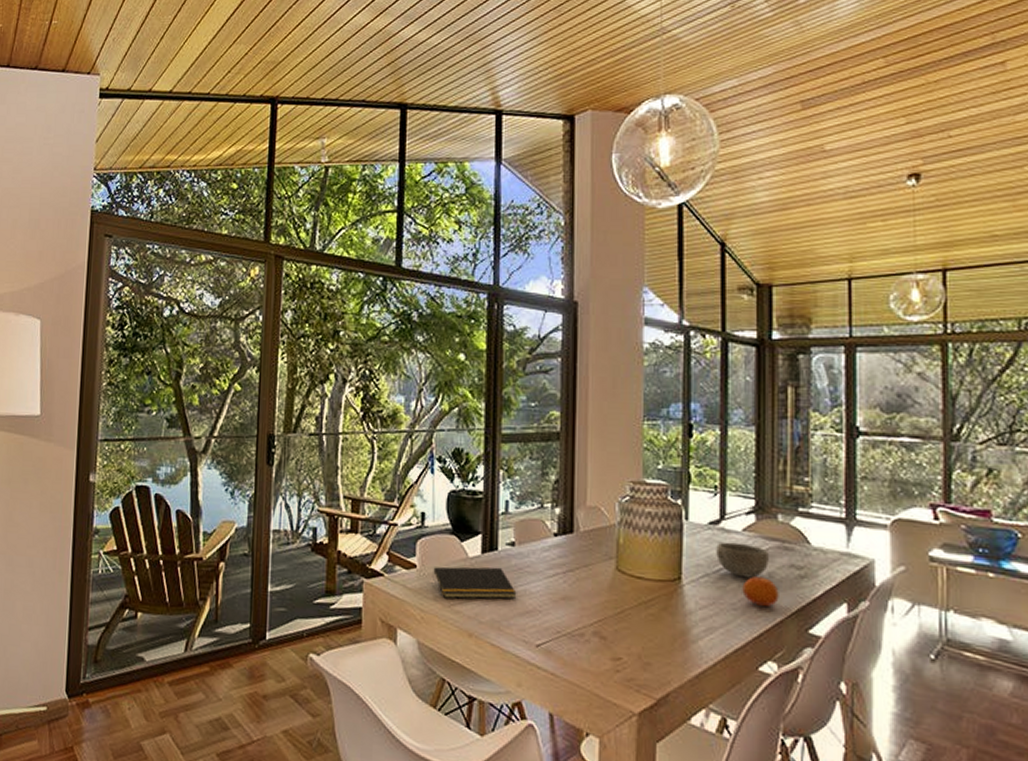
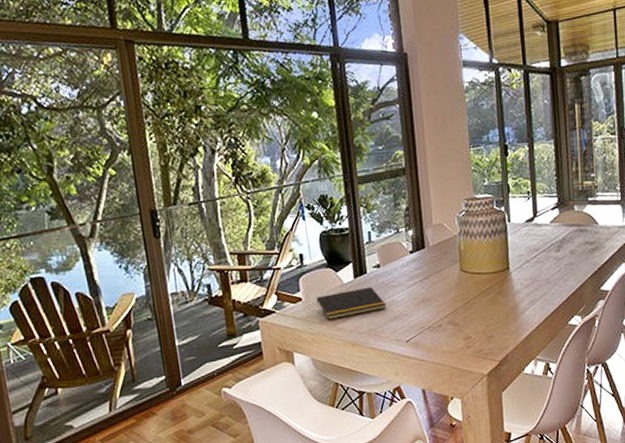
bowl: present [716,542,769,578] -> none [532,232,570,259]
fruit: present [742,576,779,607] -> none [553,255,579,278]

